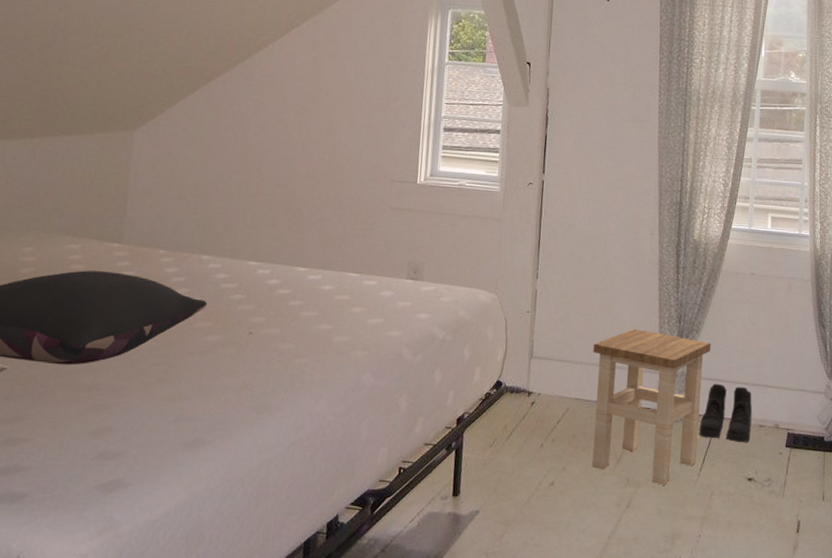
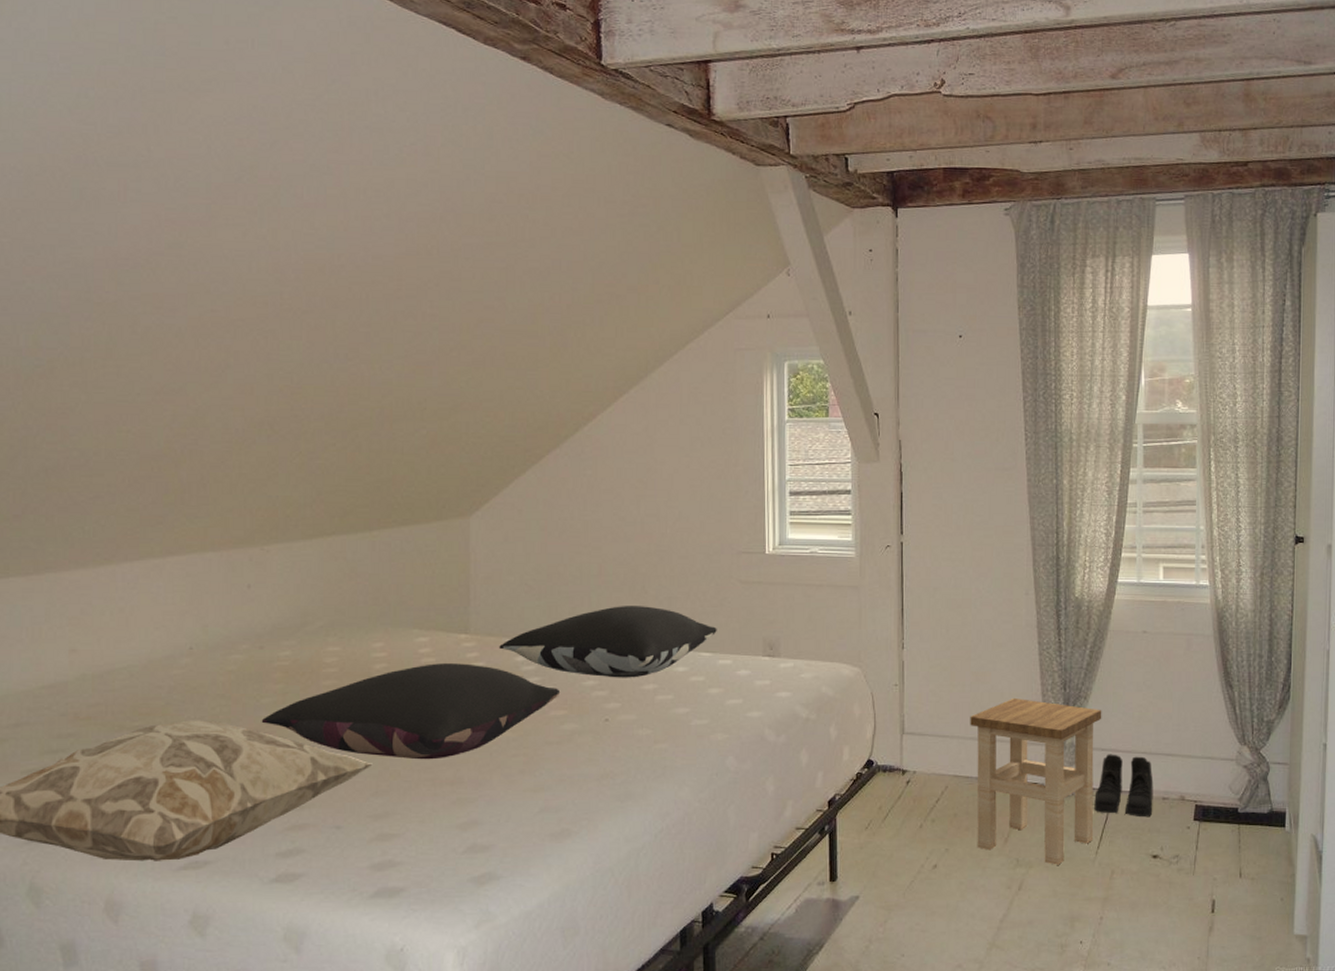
pillow: none [151,224,365,294] -> present [499,606,717,678]

